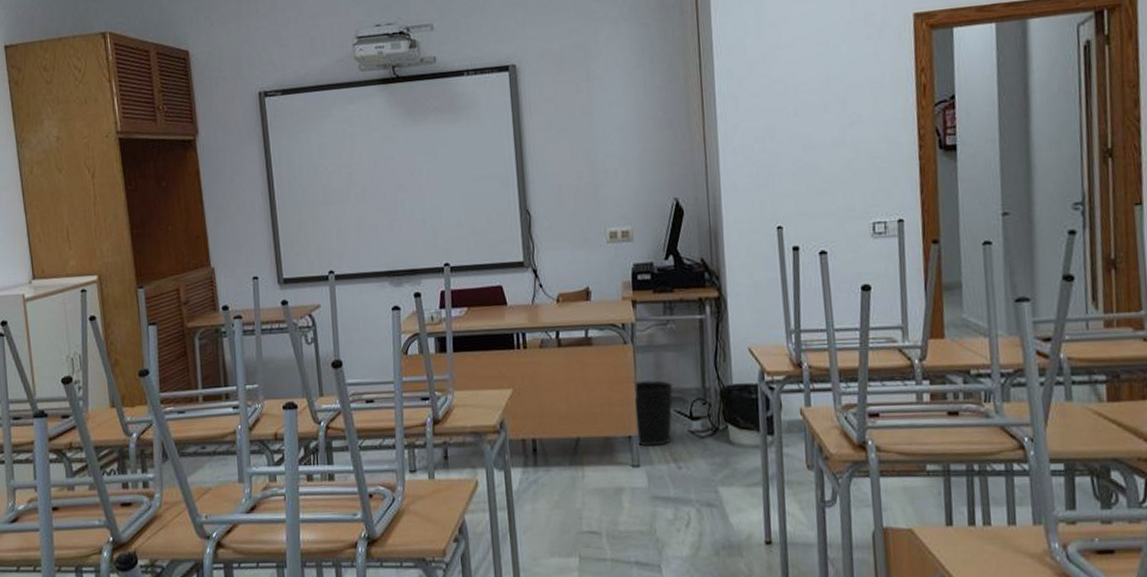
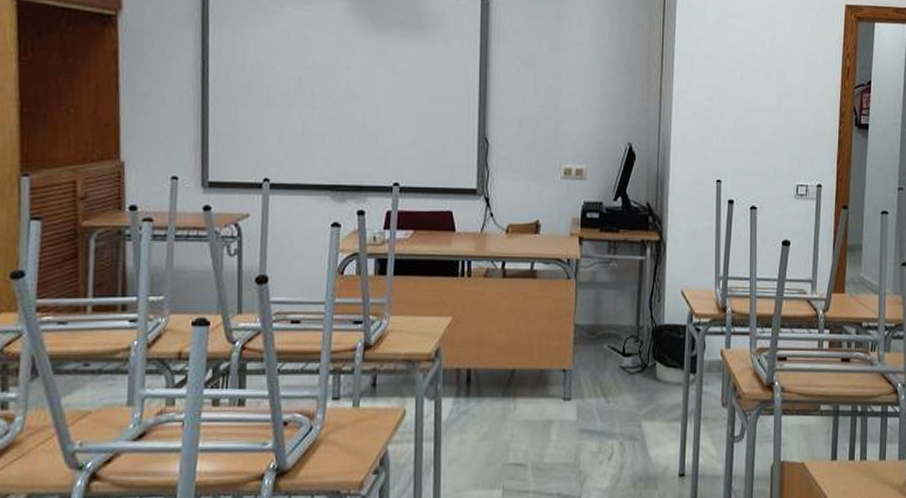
wastebasket: present [633,380,673,447] -> none [571,316,610,380]

